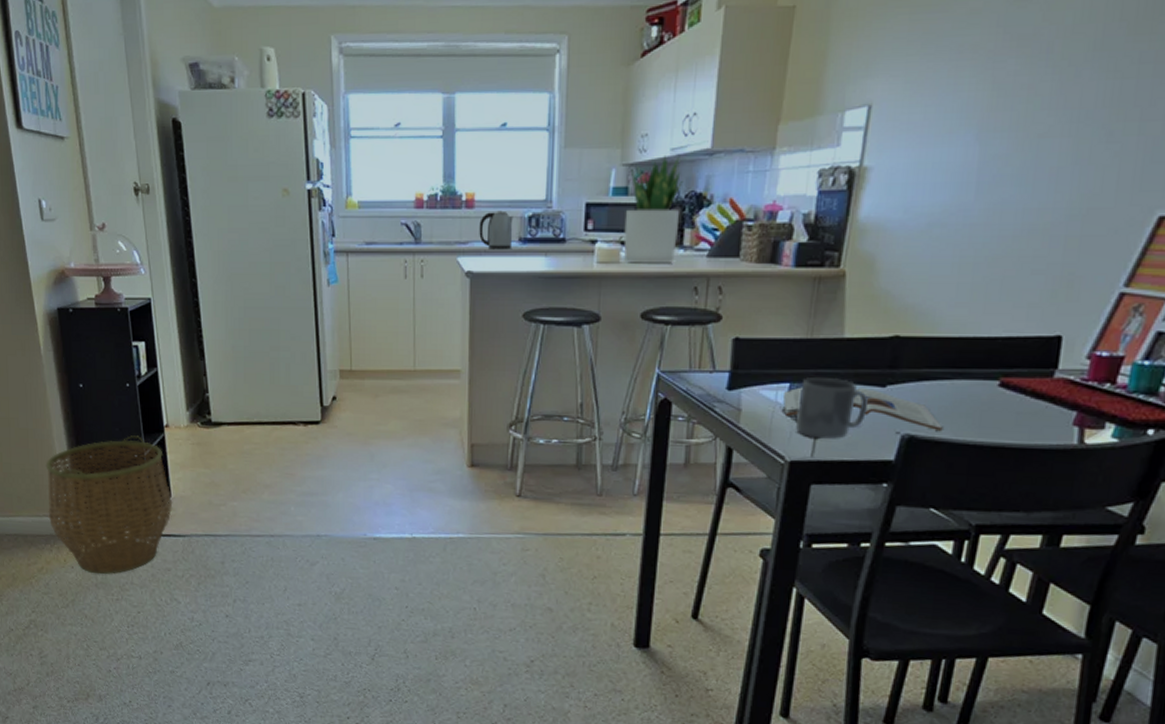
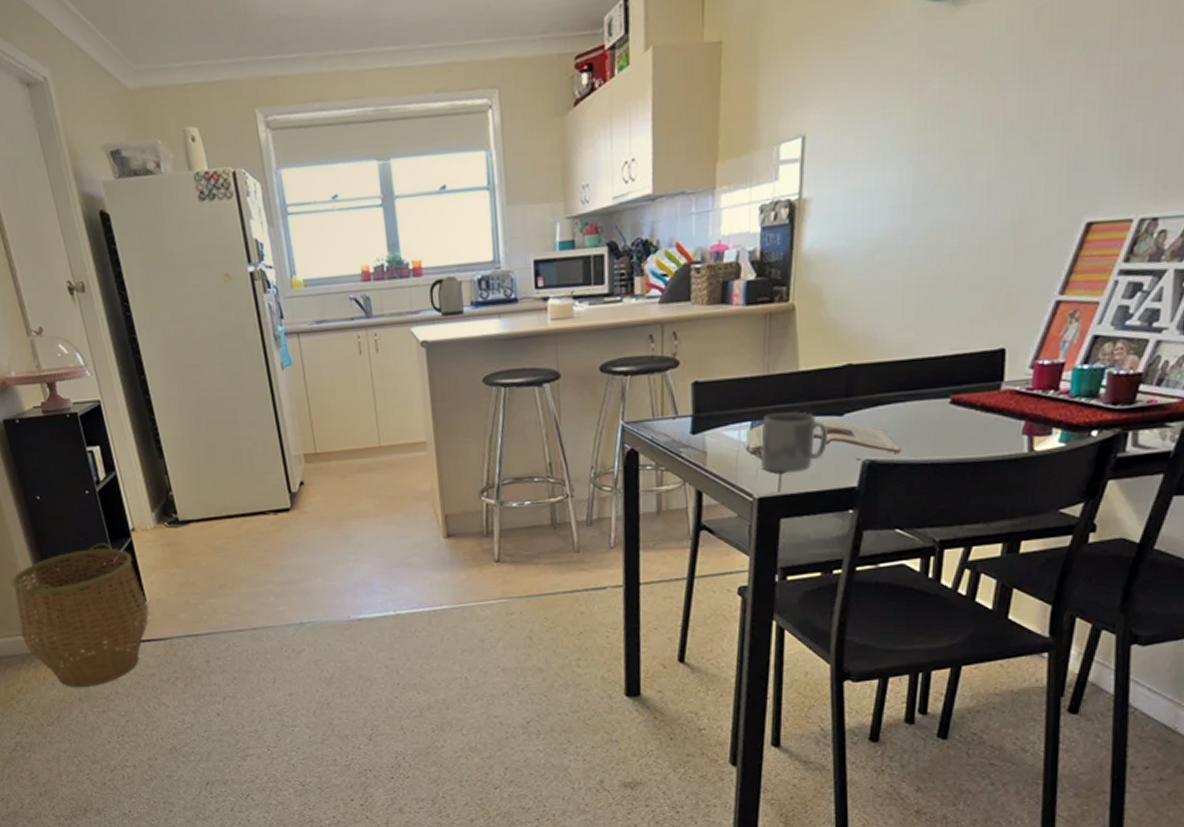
planter: present [623,154,684,263] -> none [574,204,629,318]

